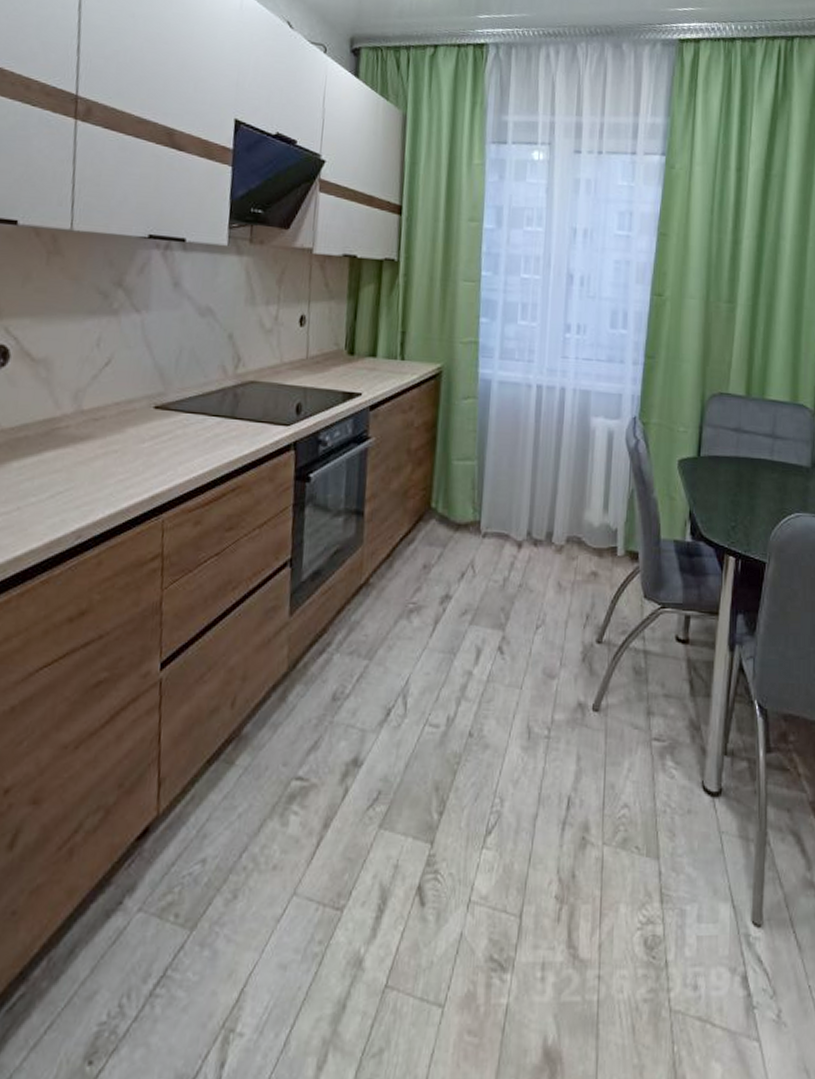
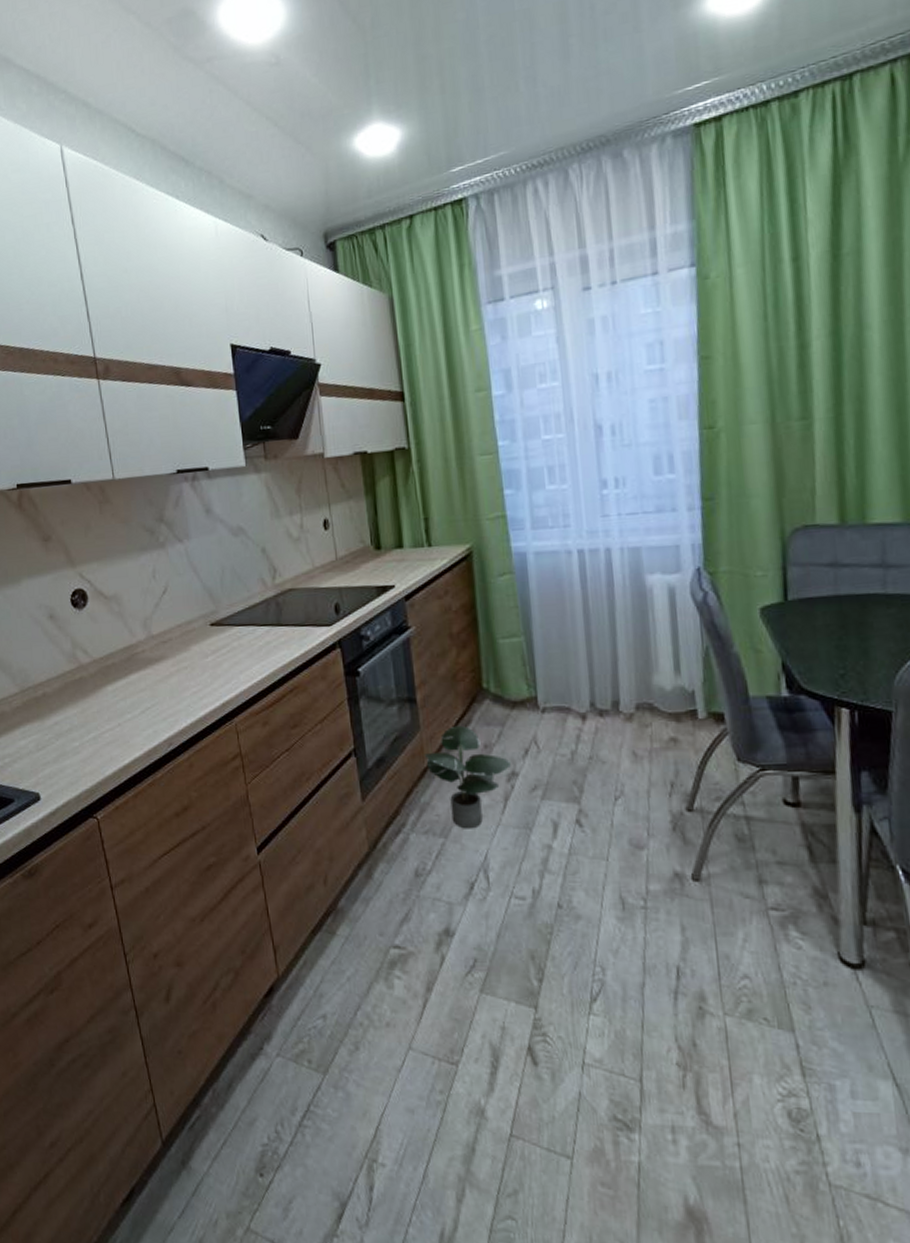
potted plant: none [362,543,446,652] -> present [424,725,511,829]

